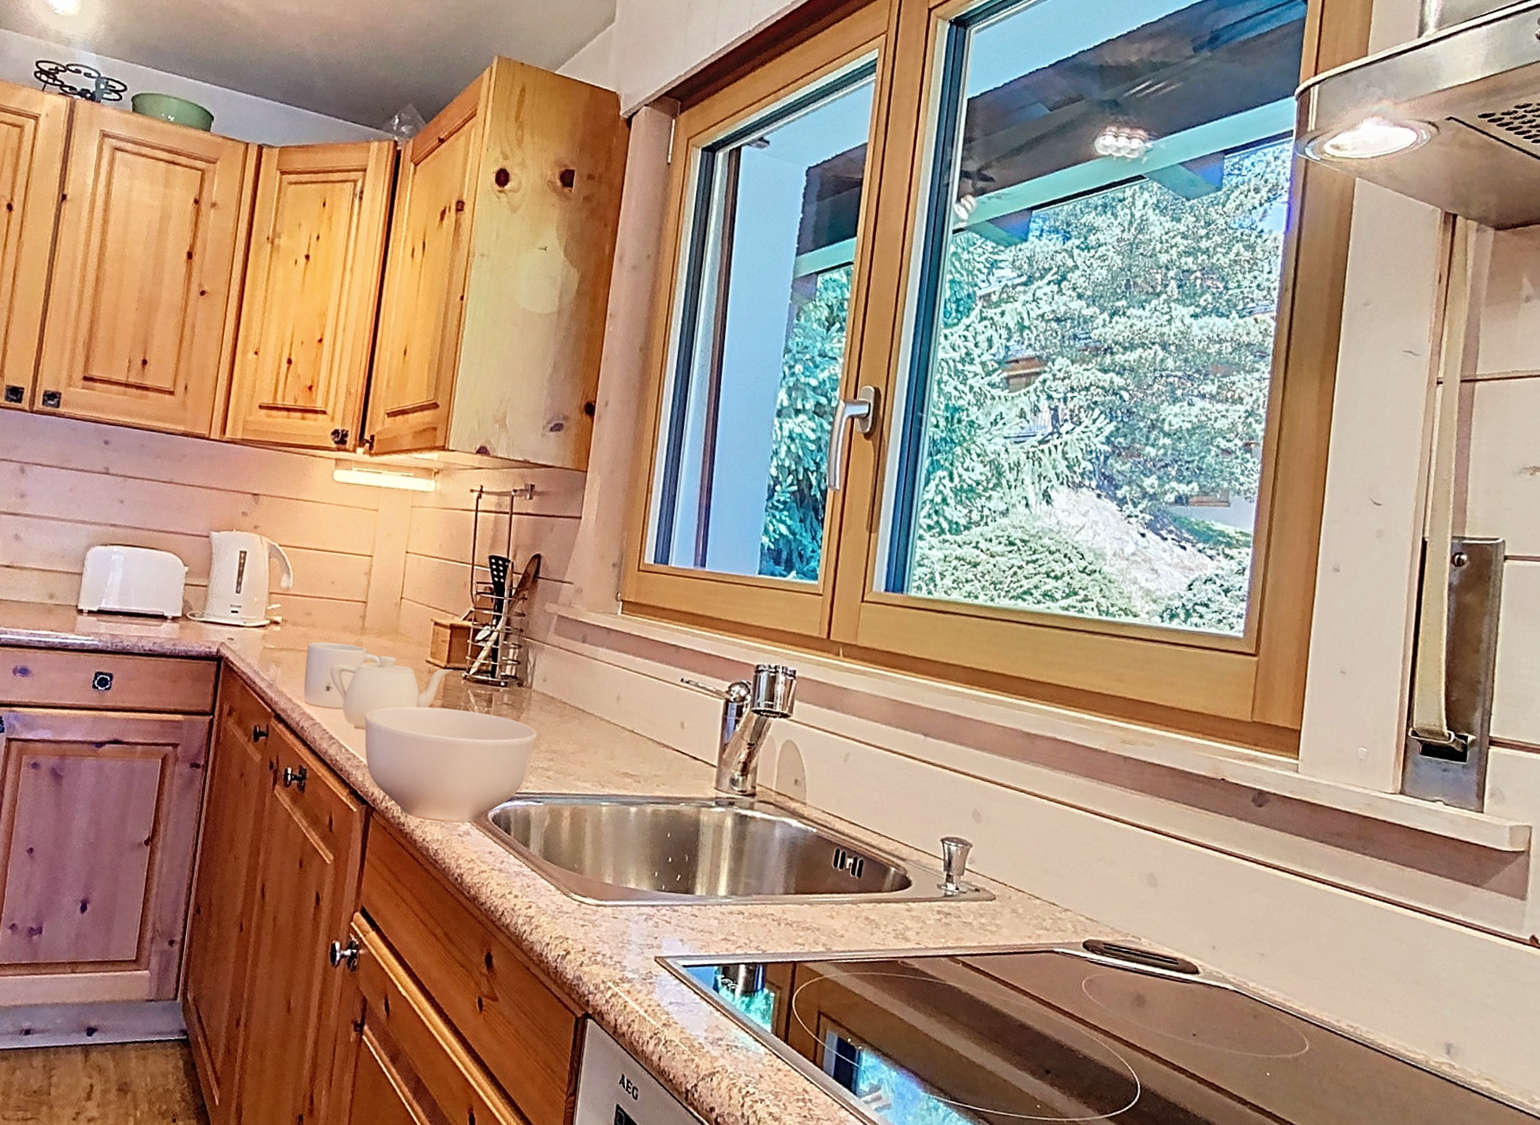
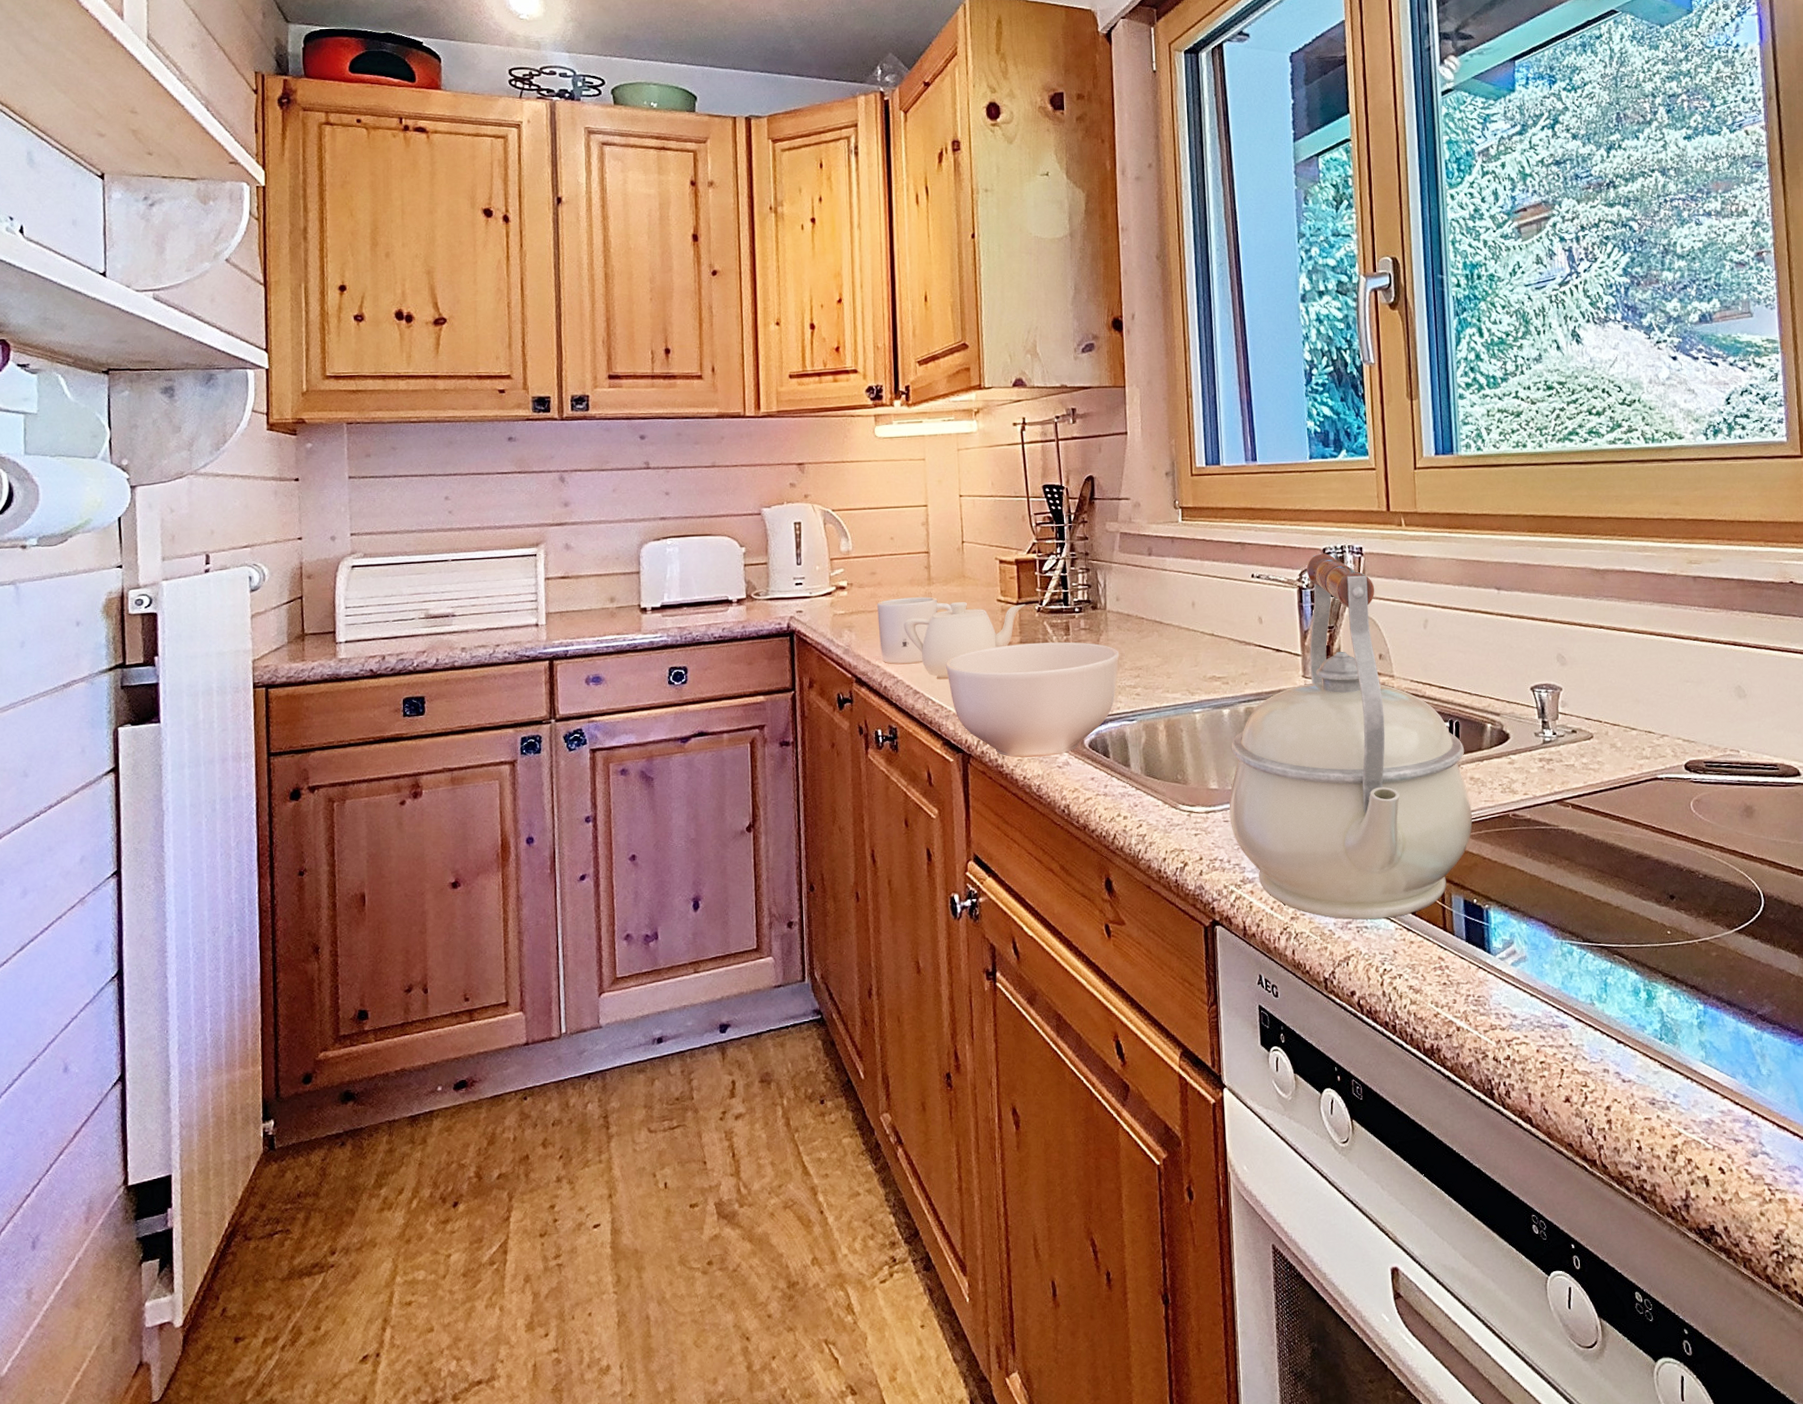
kettle: none [618,670,865,1042] -> present [1229,554,1473,920]

